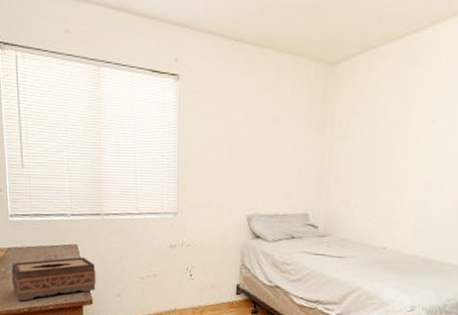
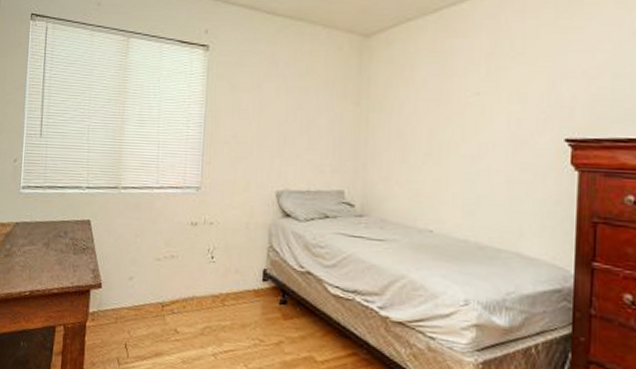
tissue box: present [11,257,96,301] -> none [15,234,108,283]

